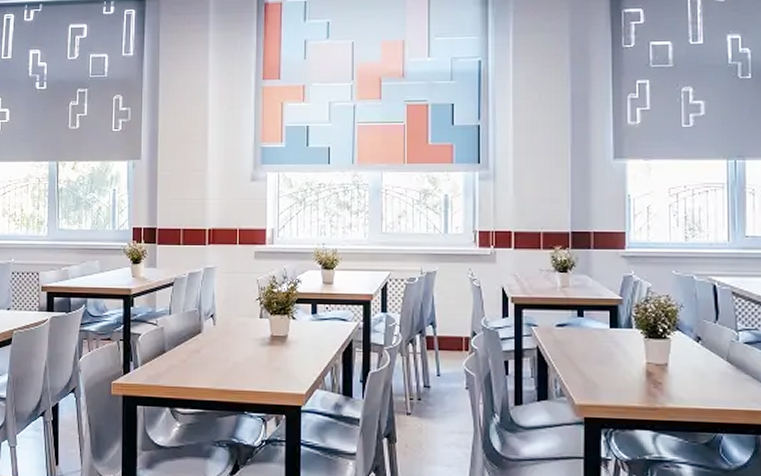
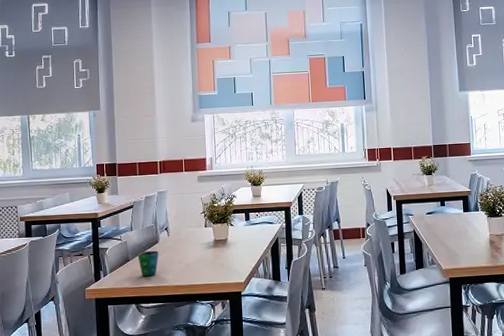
cup: none [175,341,202,373] -> present [137,250,159,276]

